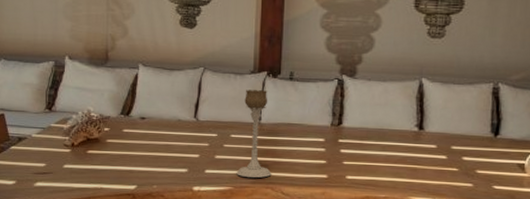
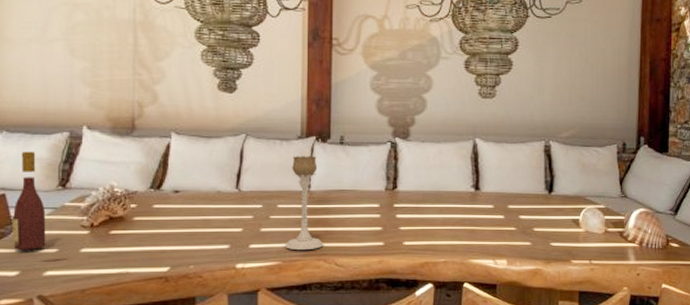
wine bottle: none [9,77,36,163] -> present [11,151,46,250]

